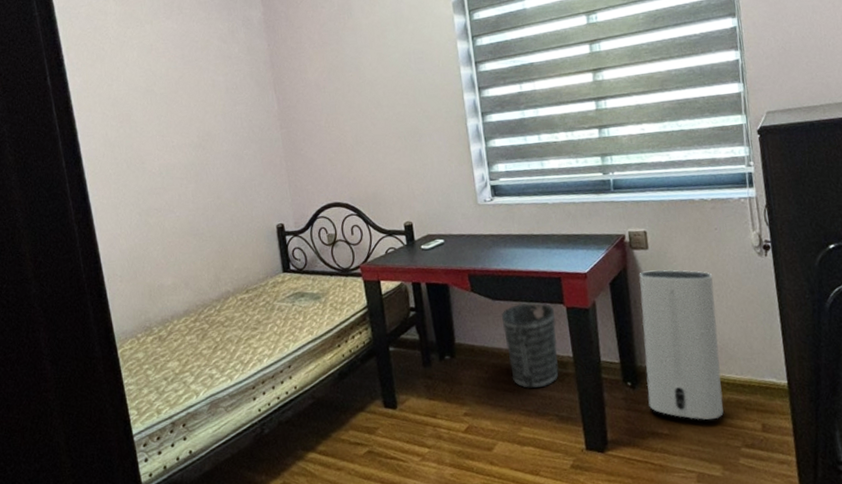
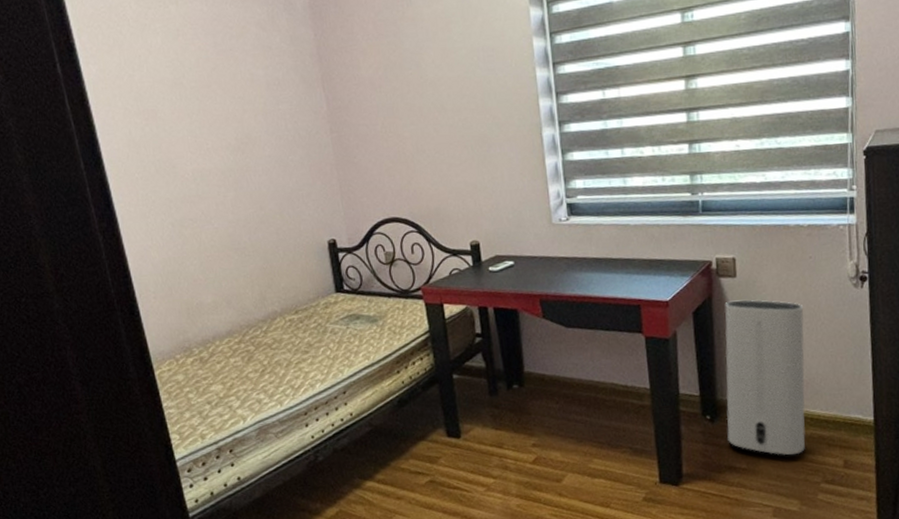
wastebasket: present [501,302,559,389] -> none [574,331,634,421]

